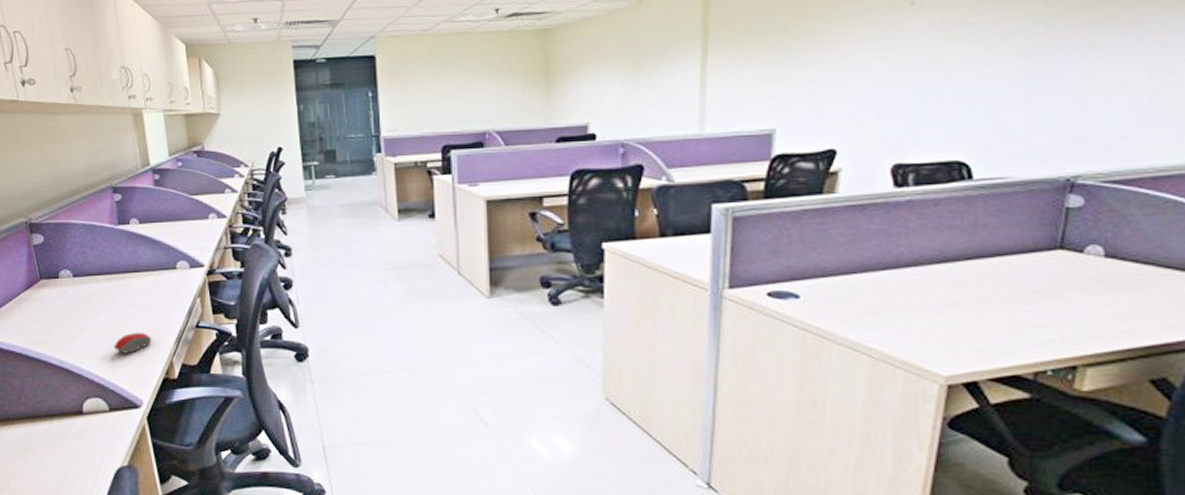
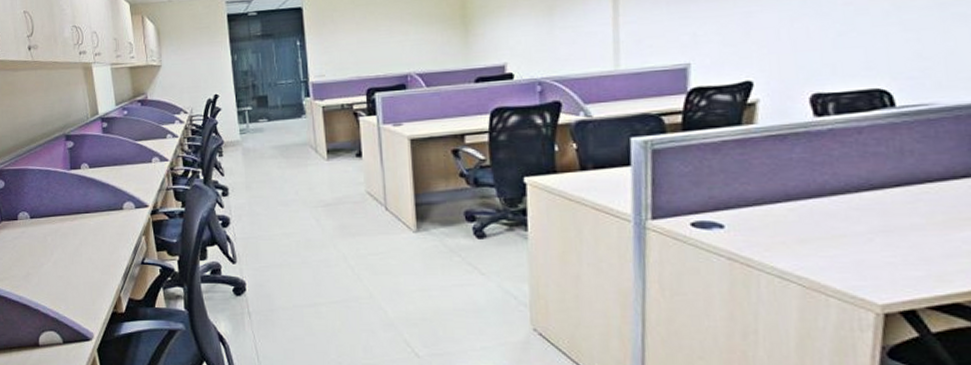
computer mouse: present [113,332,152,354] -> none [66,269,101,289]

